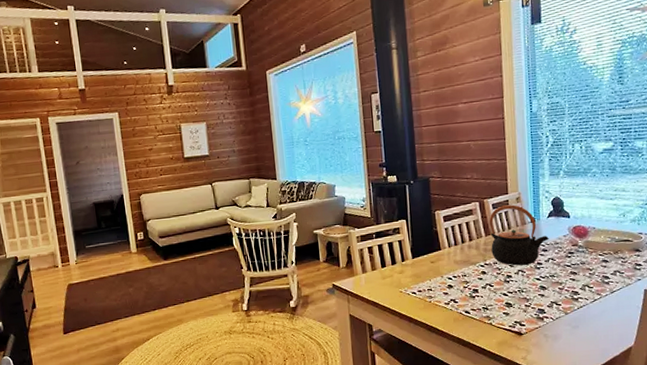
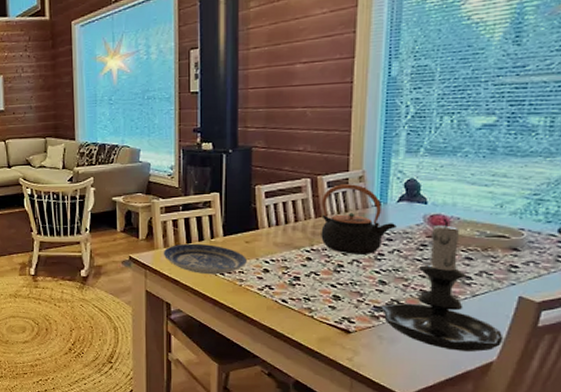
plate: none [362,266,435,295] -> present [163,243,248,275]
candle holder: none [541,229,638,341] -> present [378,218,504,352]

